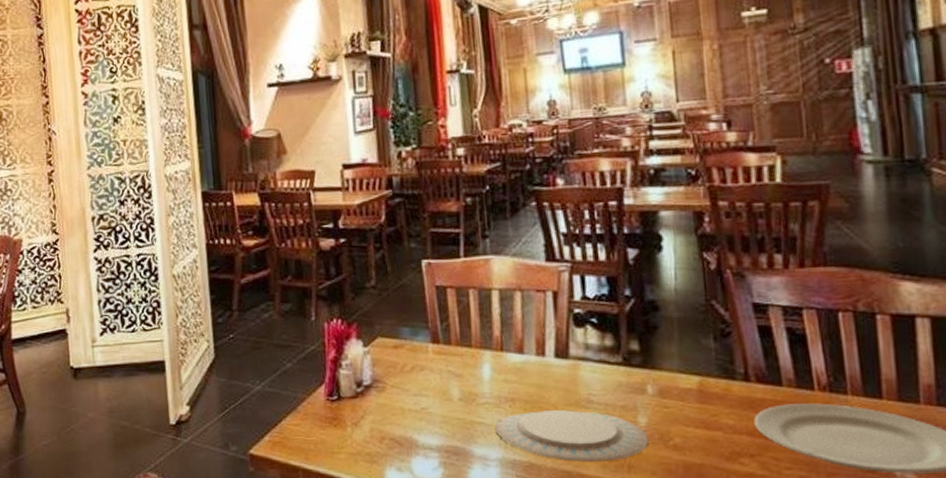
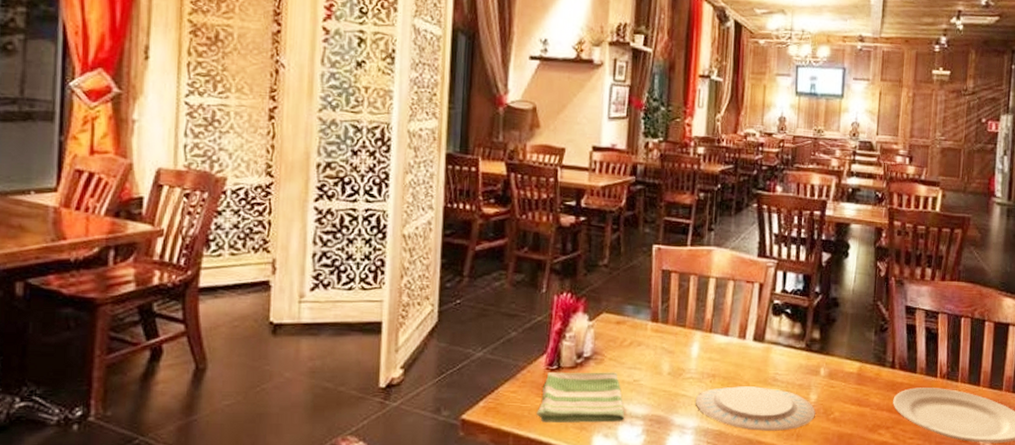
dish towel: none [323,400,418,456] -> present [536,372,625,423]

